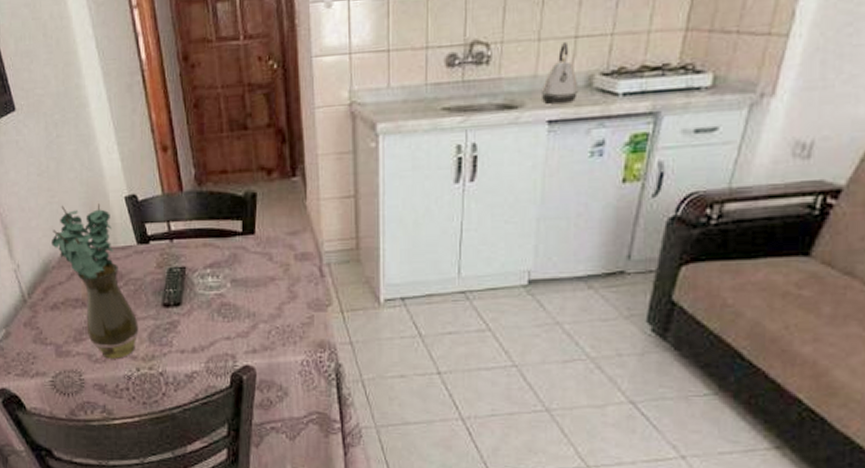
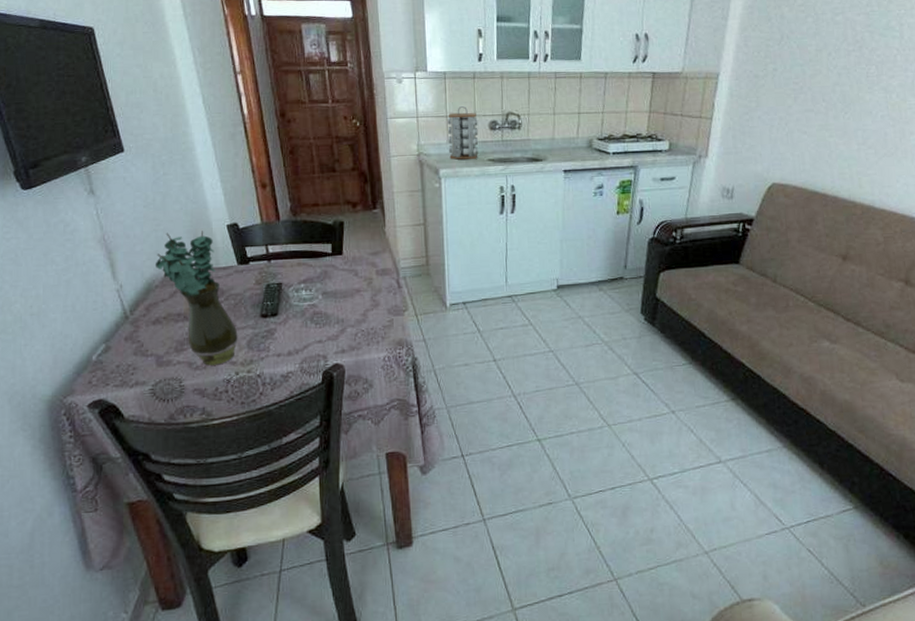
spice rack: none [390,34,431,111] -> present [447,105,479,161]
kettle: present [540,41,579,105] -> none [557,116,584,159]

